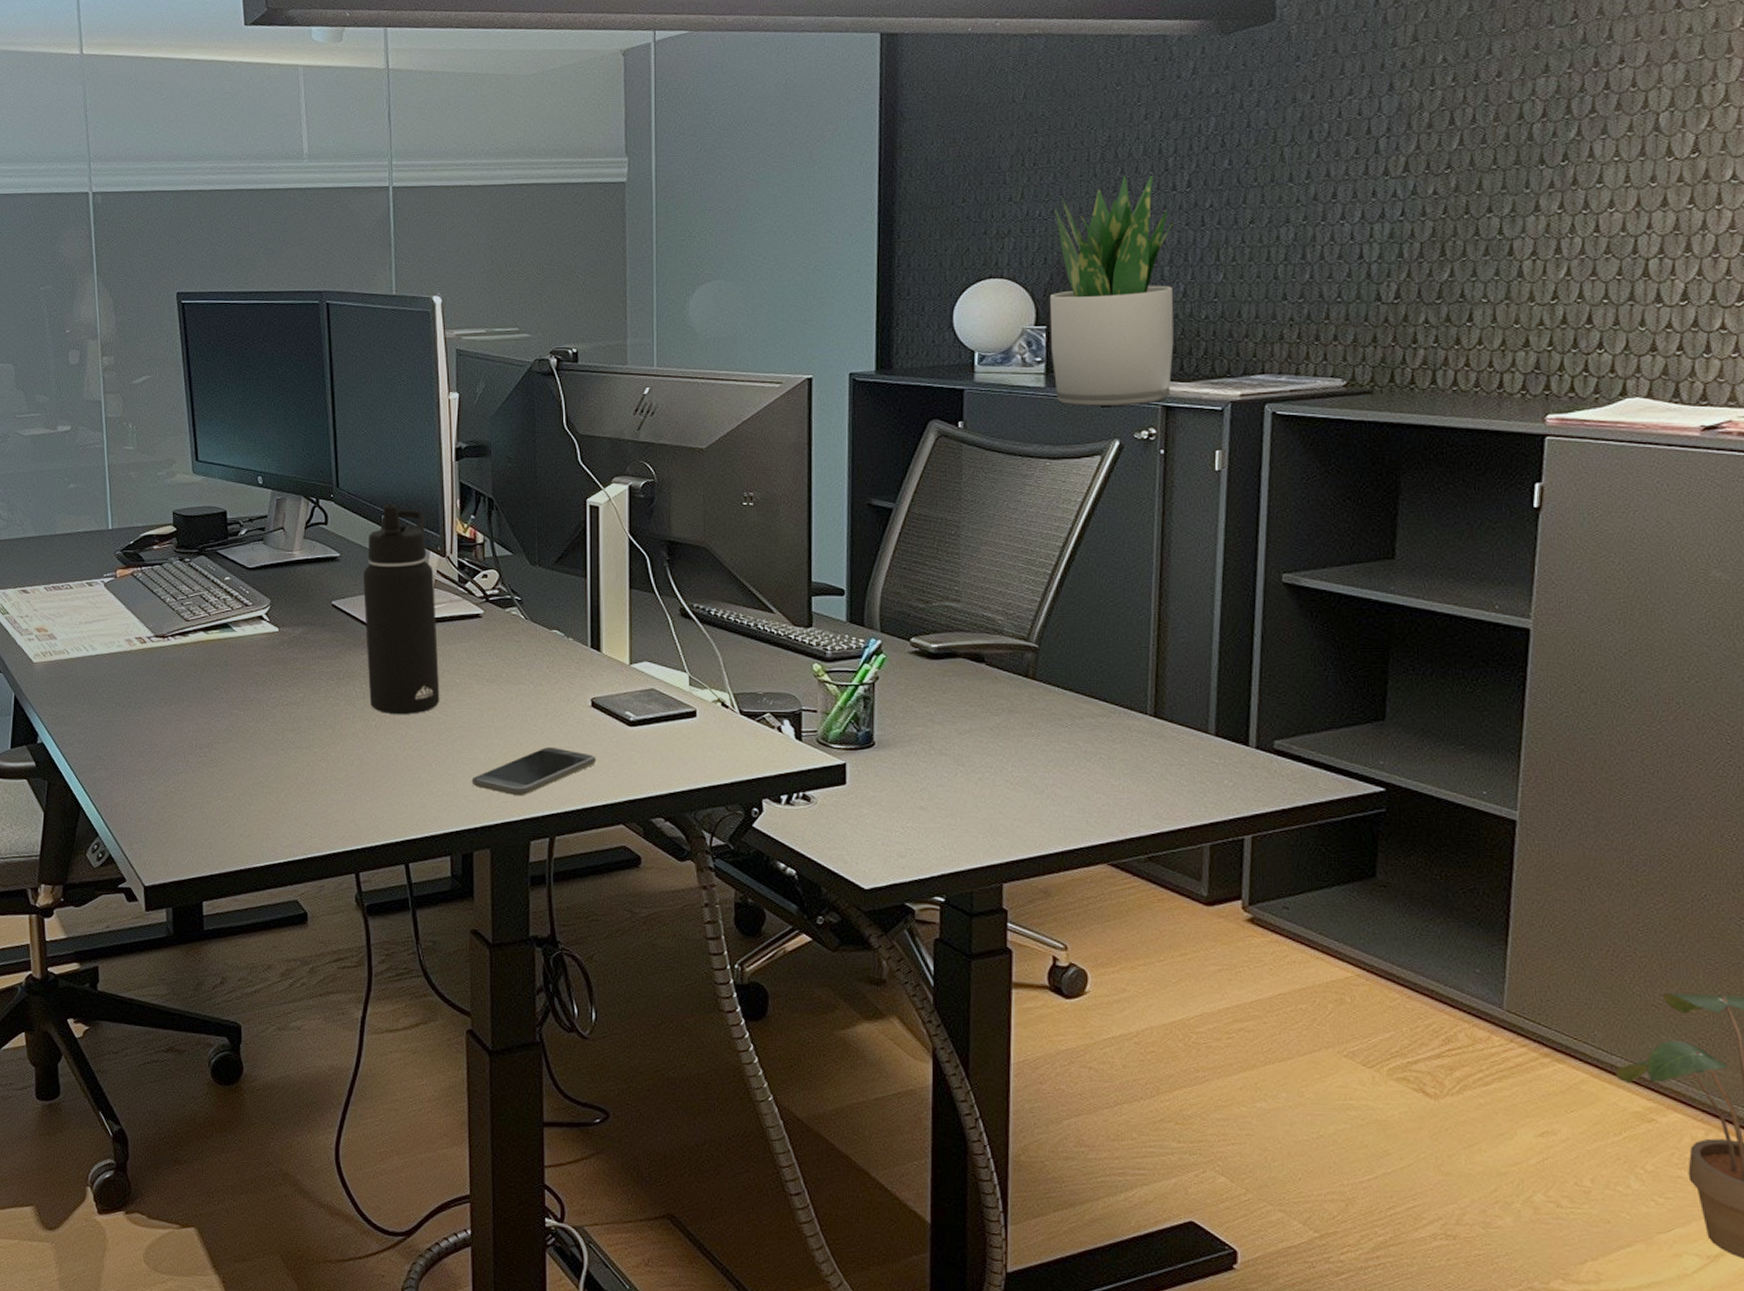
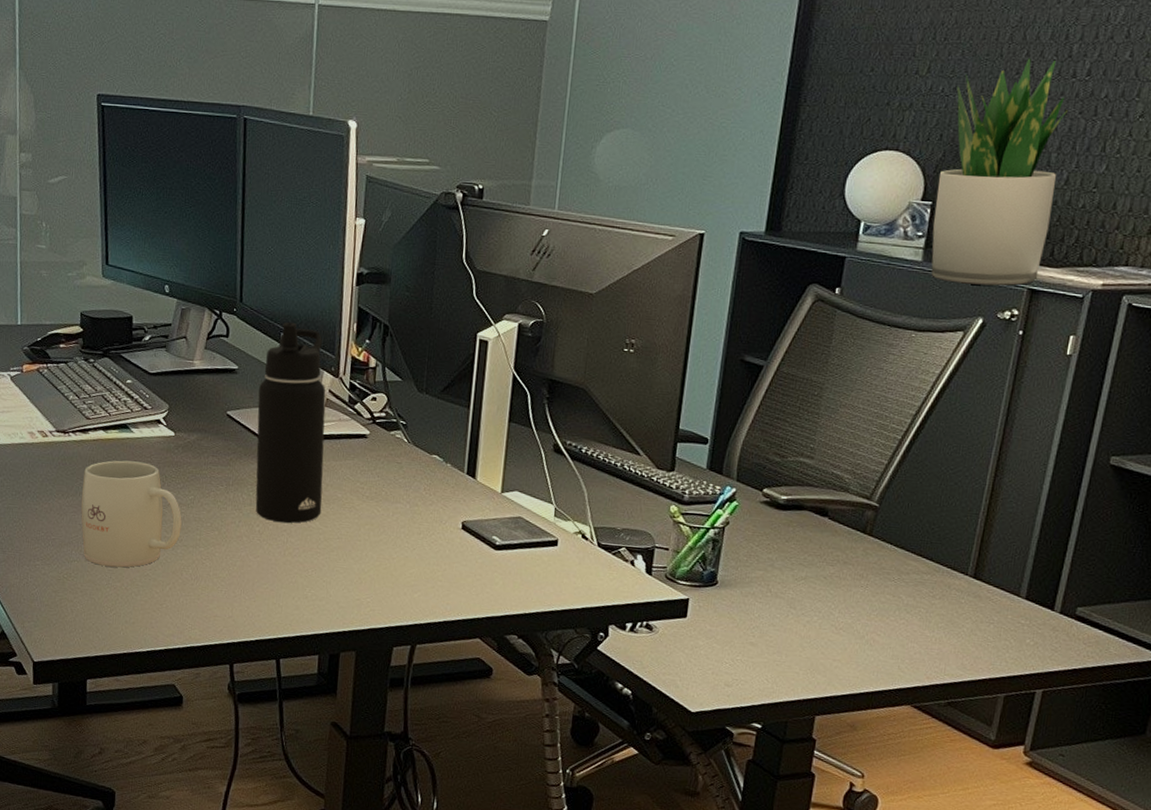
mug: none [185,661,293,776] -> present [80,460,182,568]
smartphone: present [471,747,597,796] -> none [344,563,462,606]

